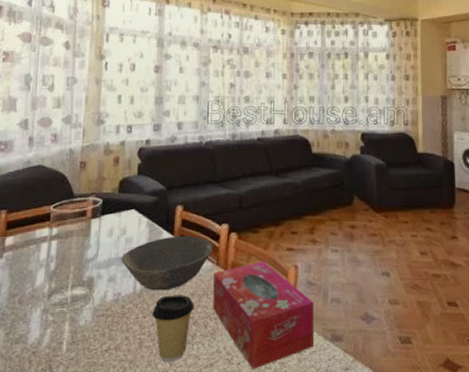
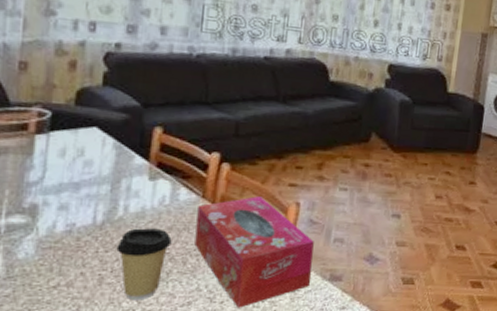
bowl: present [121,236,213,291] -> none [76,162,199,223]

